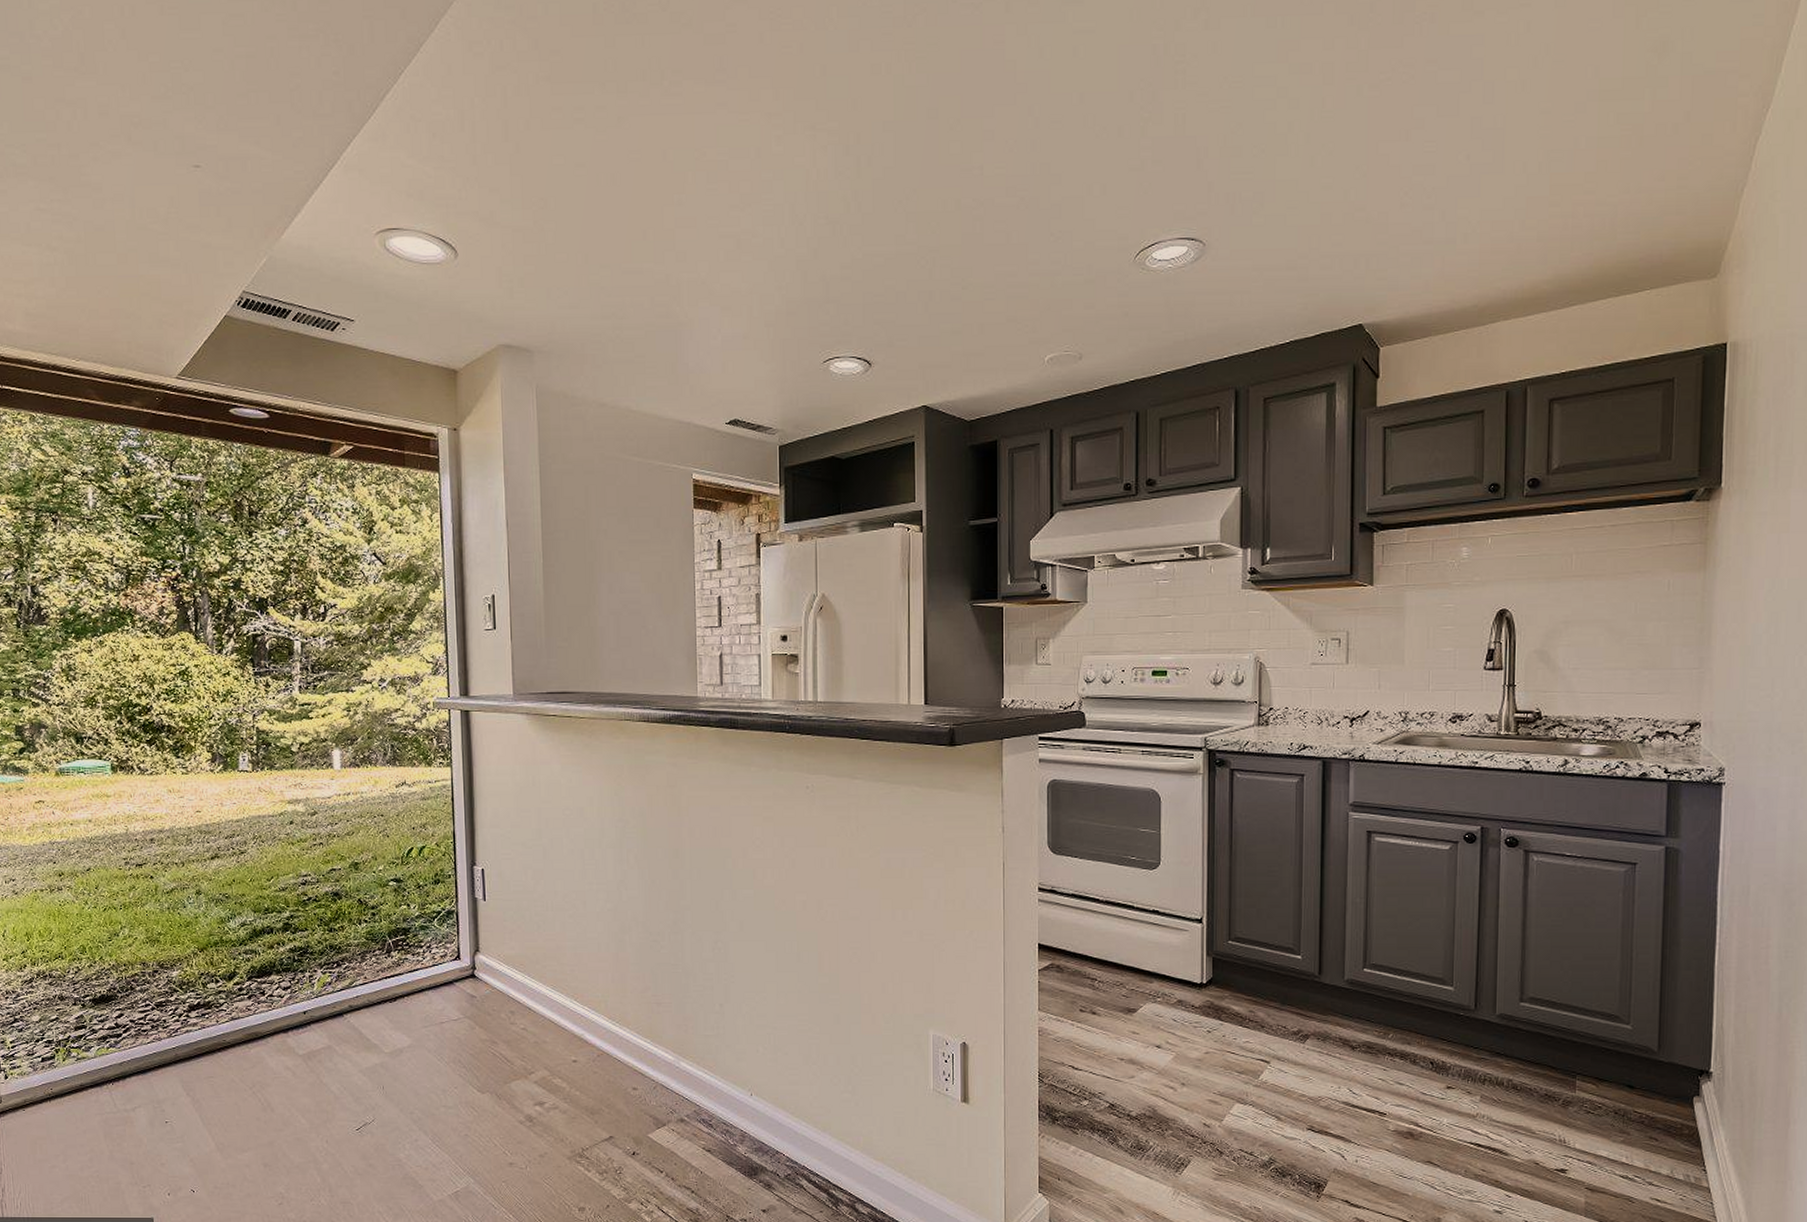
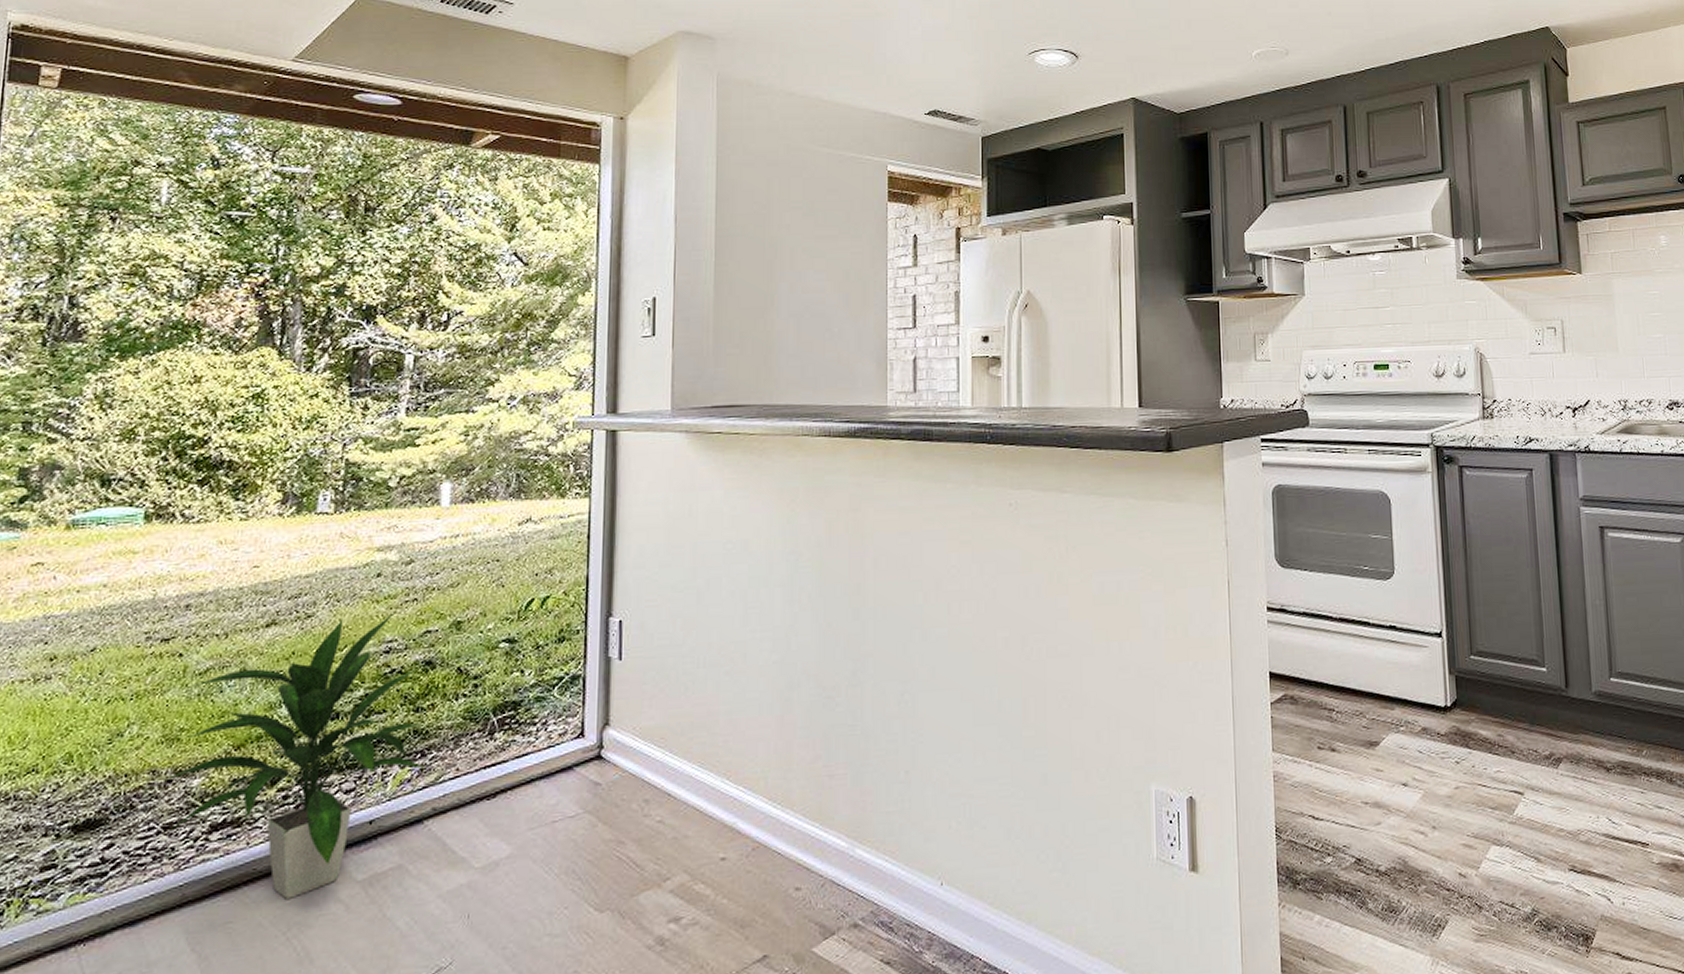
indoor plant: none [151,853,341,1064] -> present [162,612,425,899]

